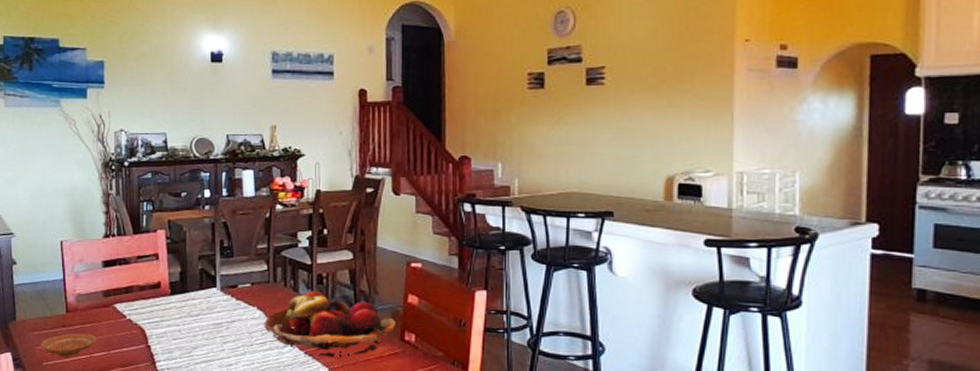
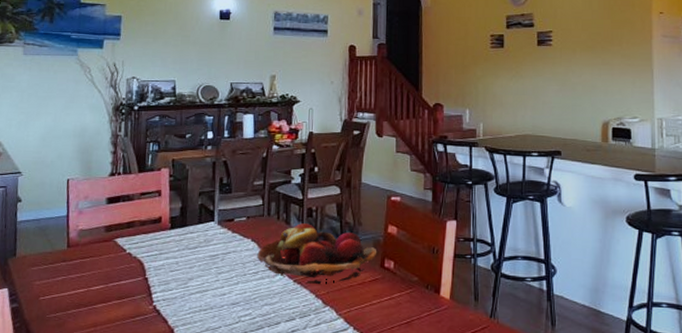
plate: present [41,333,98,357] -> none [39,267,97,291]

